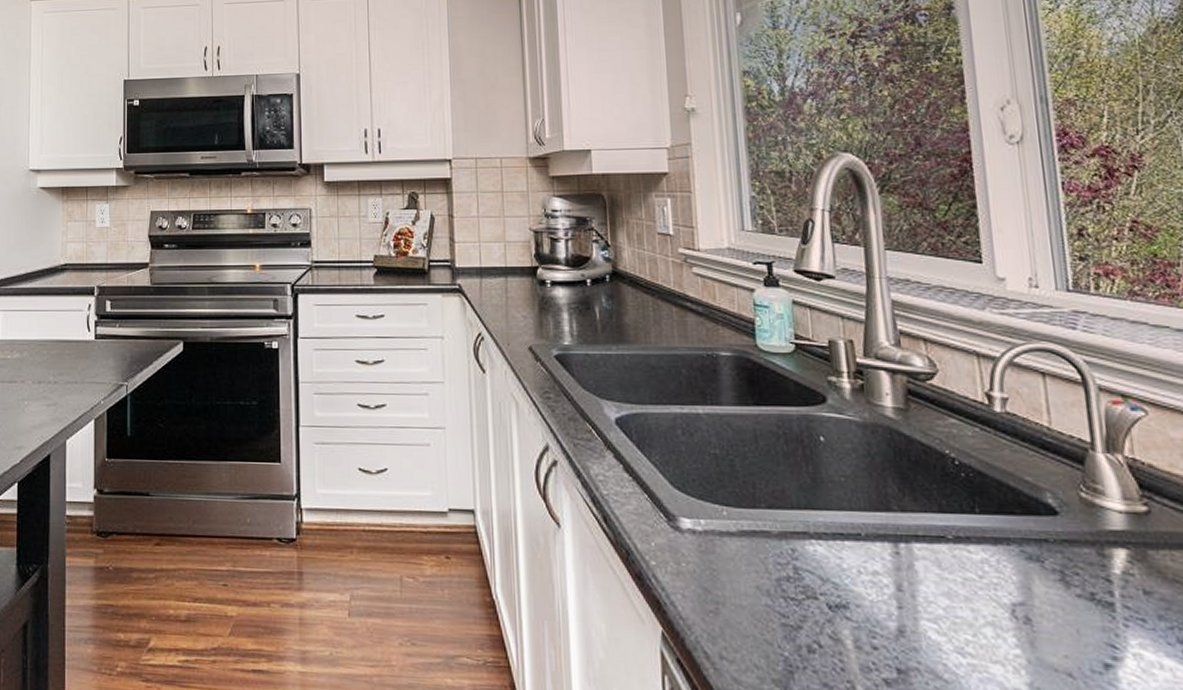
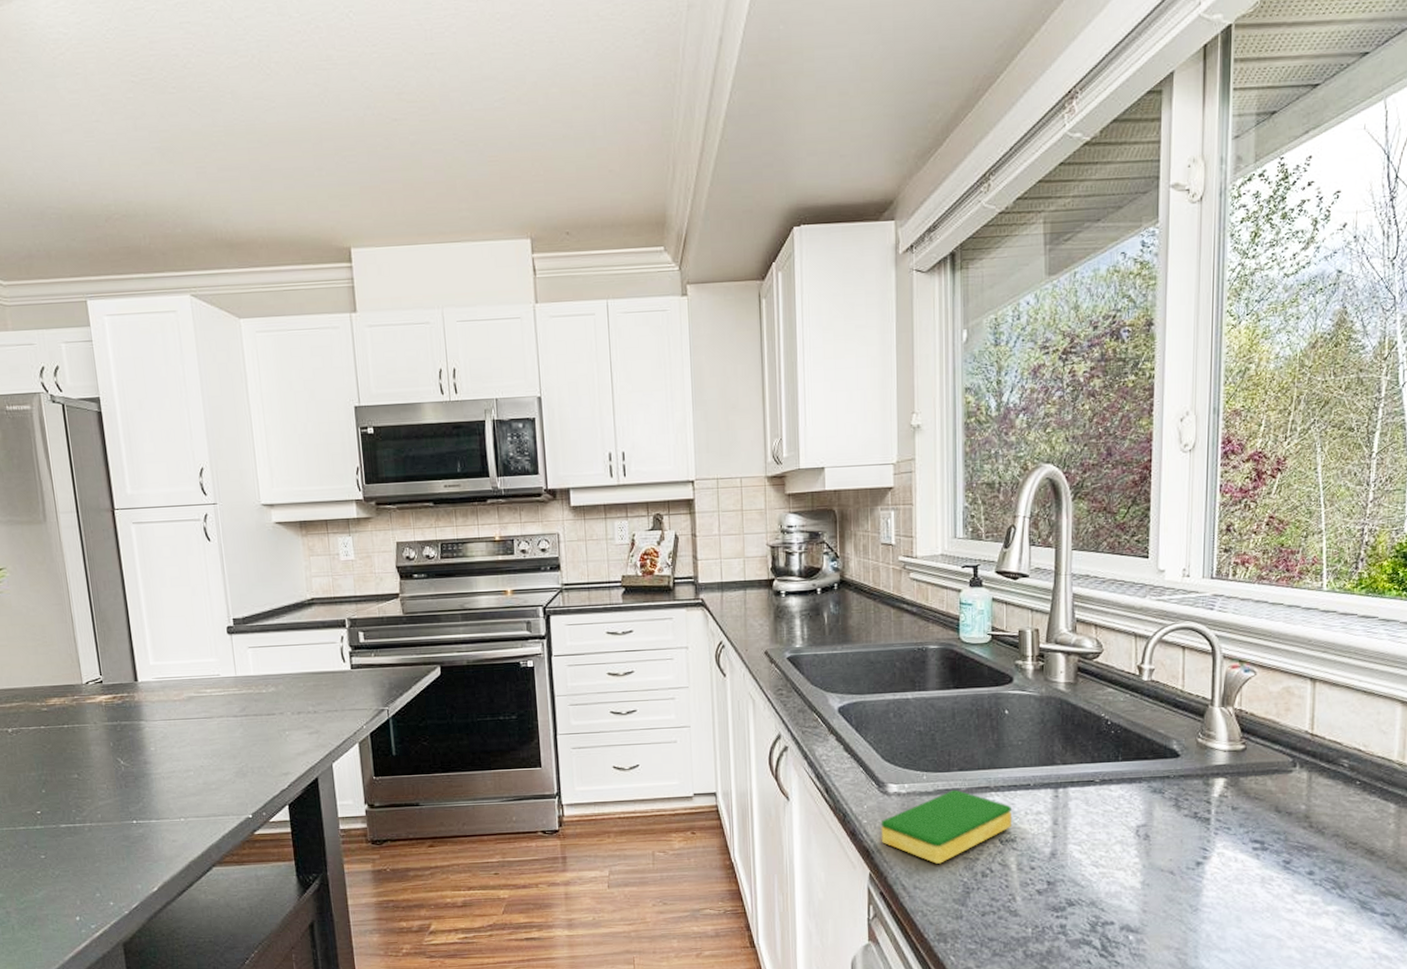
dish sponge: none [673,533,841,628] -> present [881,790,1011,864]

